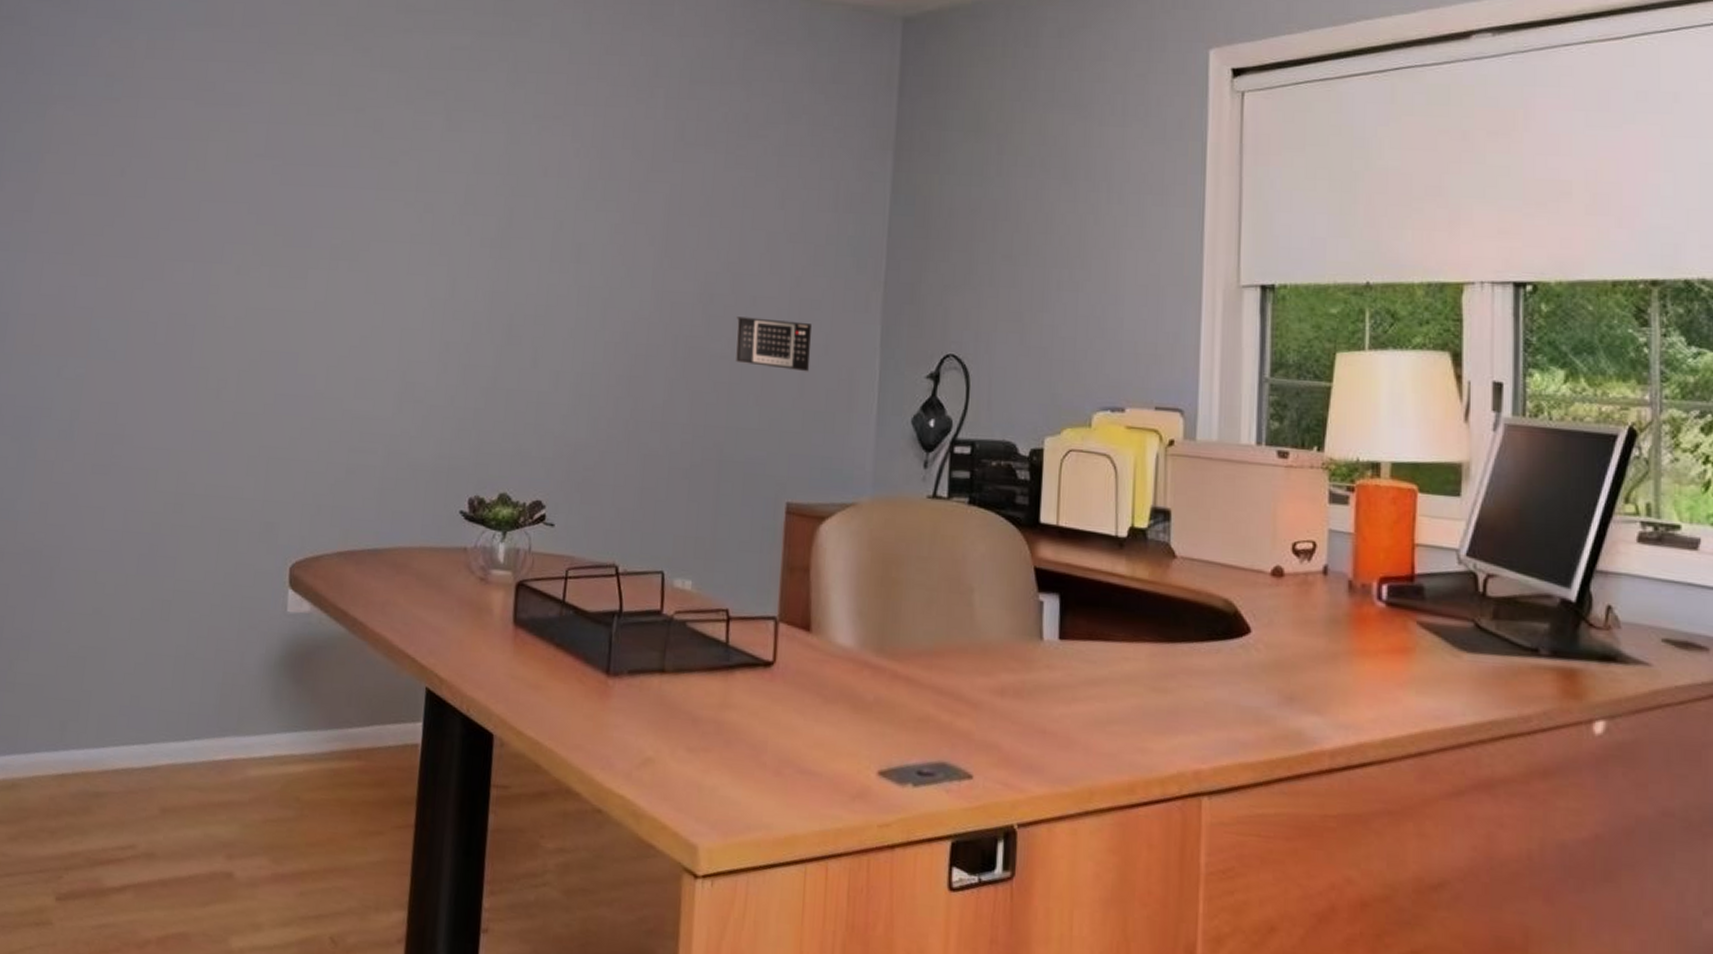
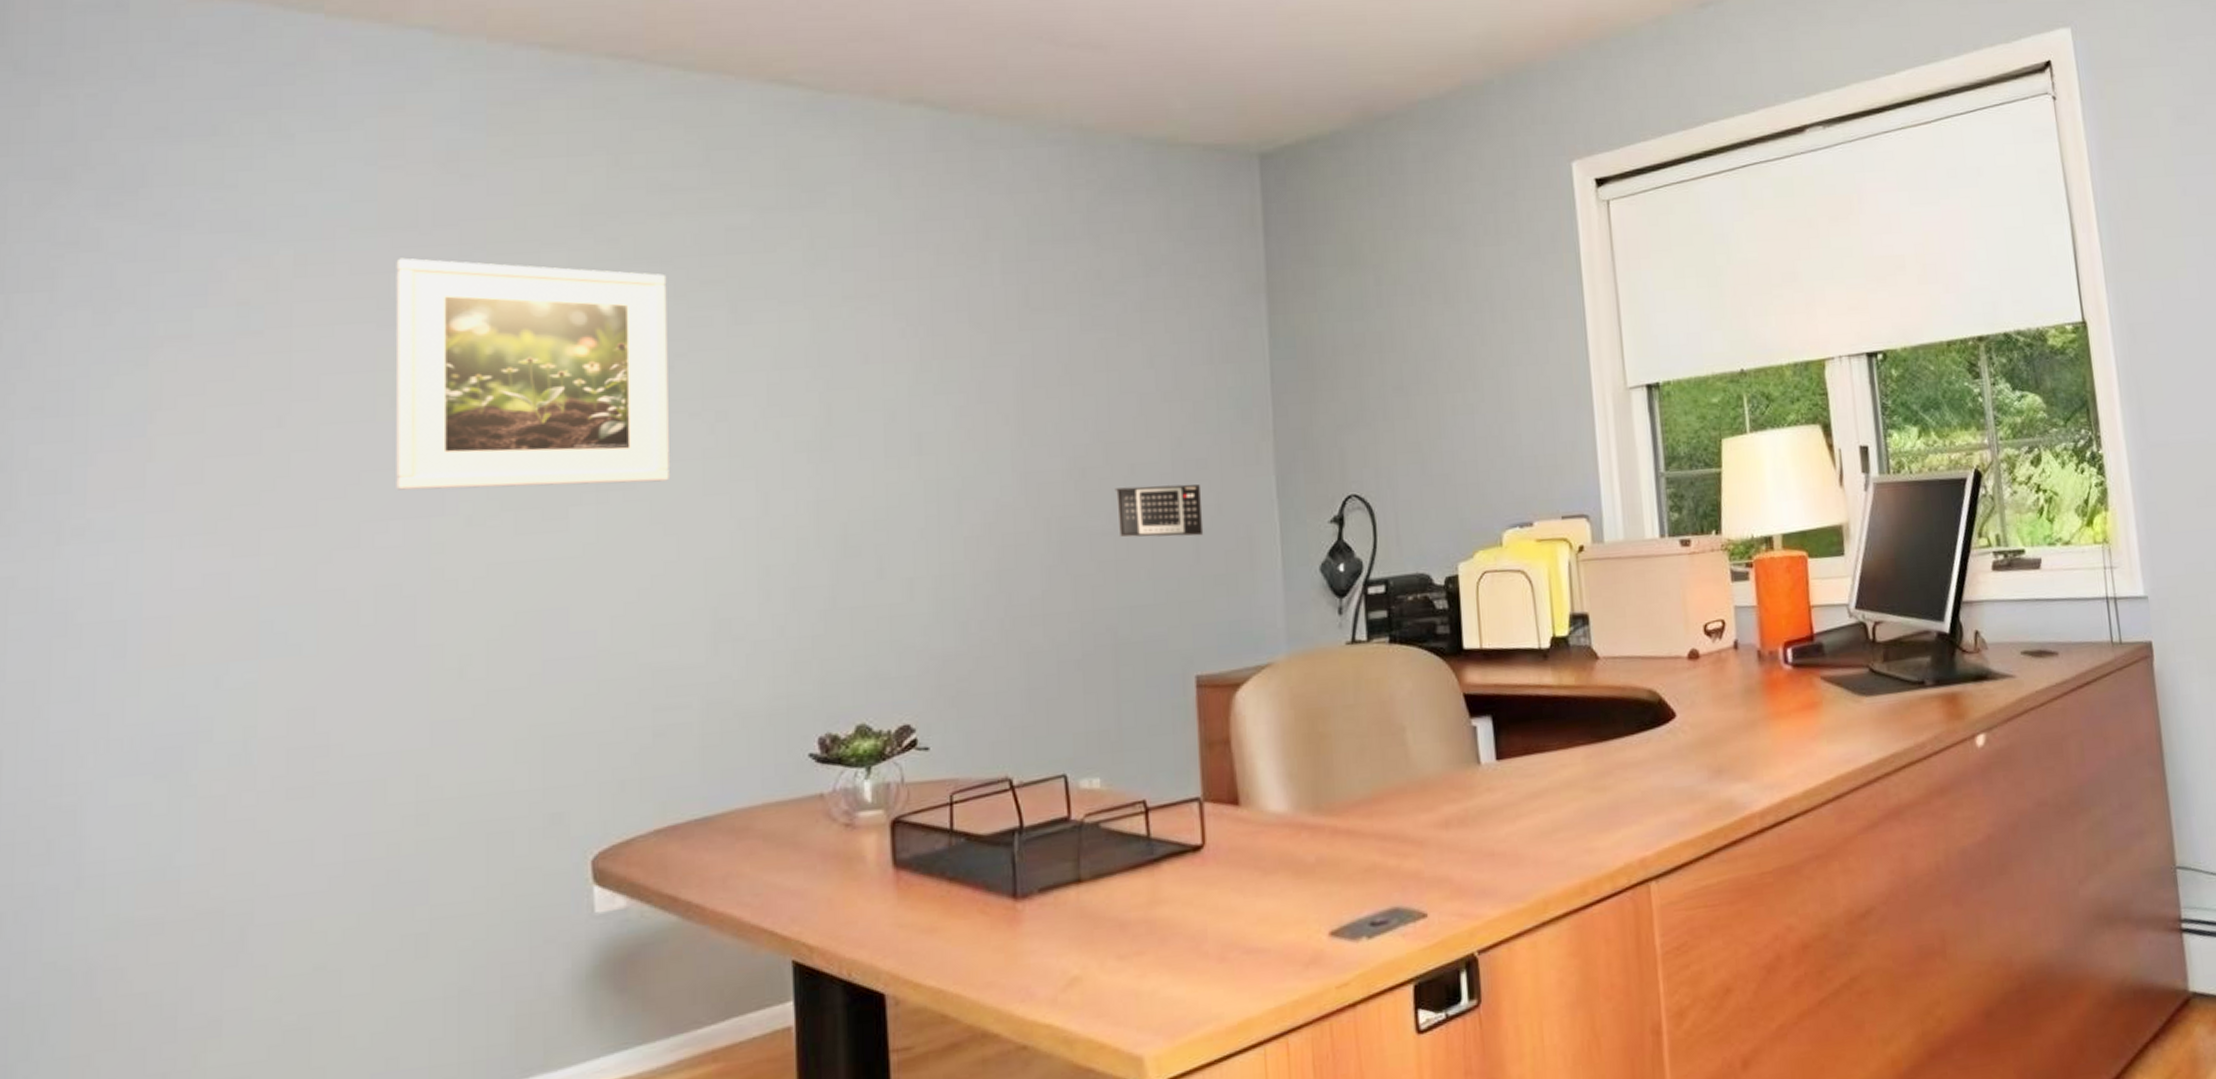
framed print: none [192,49,402,258] -> present [395,258,669,490]

